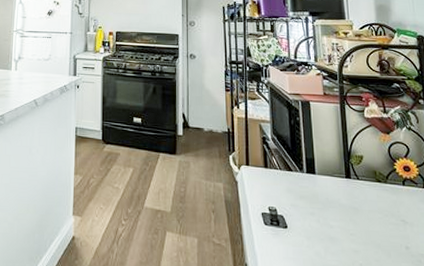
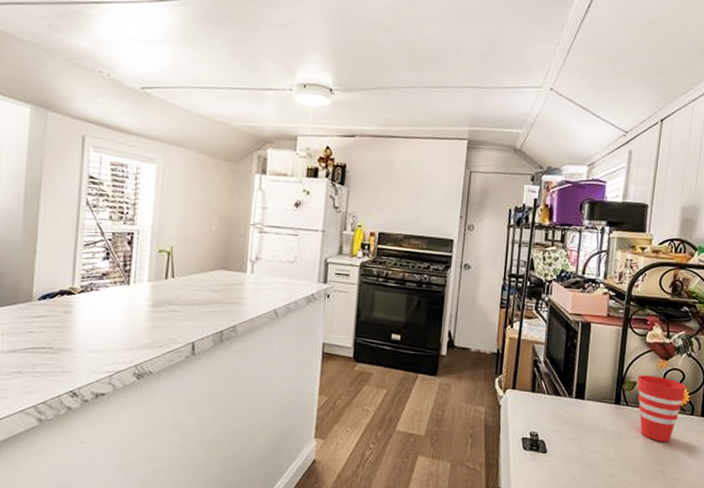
cup: none [364,149,413,215] -> present [637,375,686,442]

